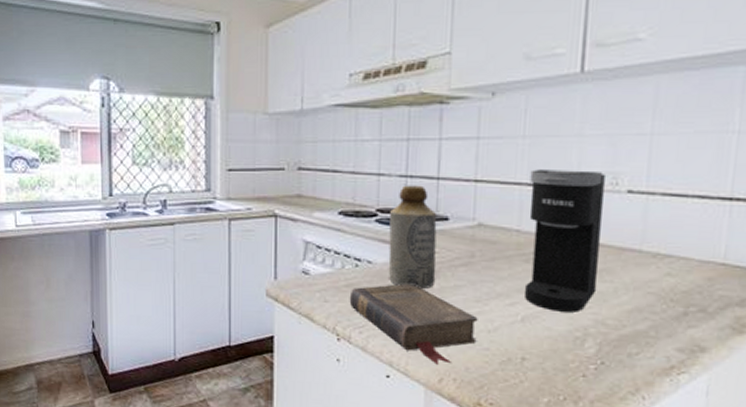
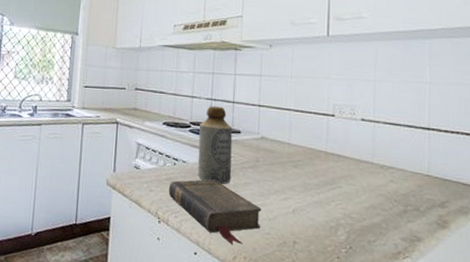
coffee maker: present [525,169,605,313] -> none [295,100,346,207]

